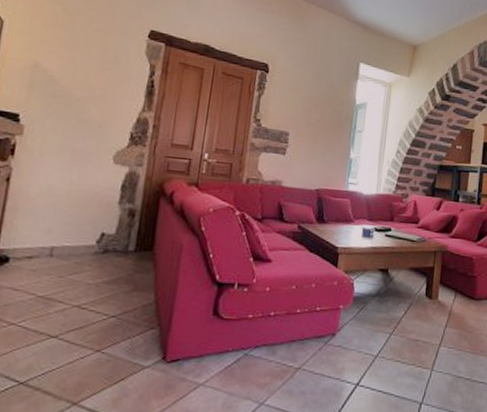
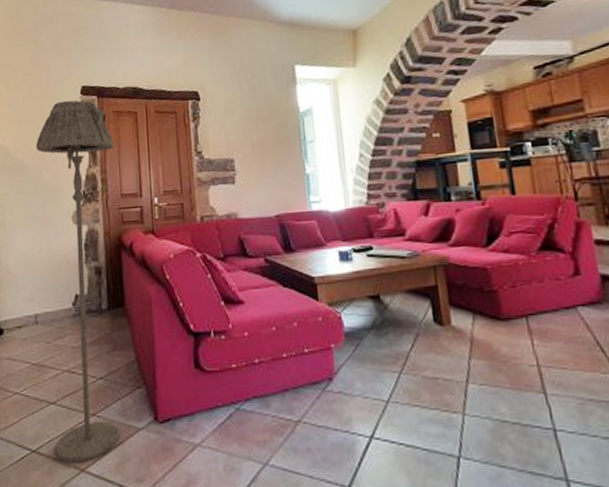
floor lamp: none [46,39,175,396] -> present [35,100,120,462]

